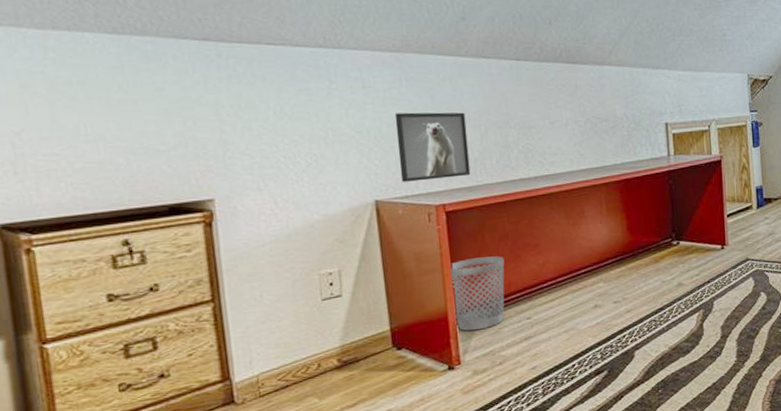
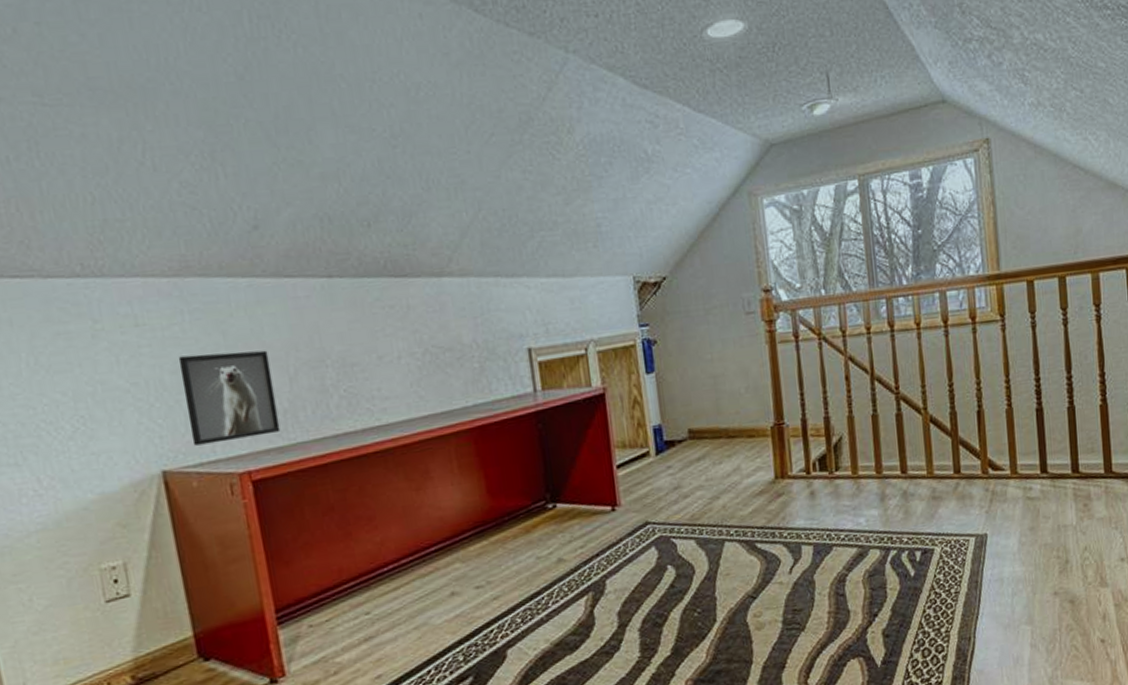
wastebasket: present [450,256,505,331] -> none [264,535,337,633]

